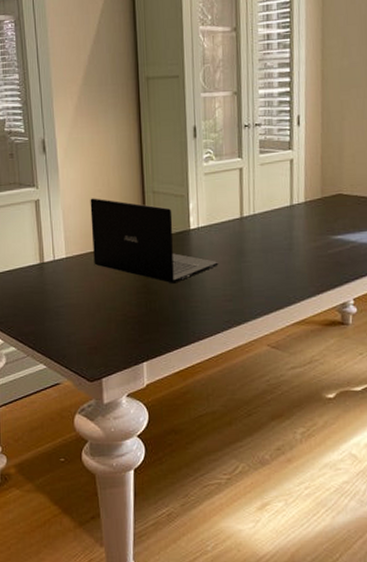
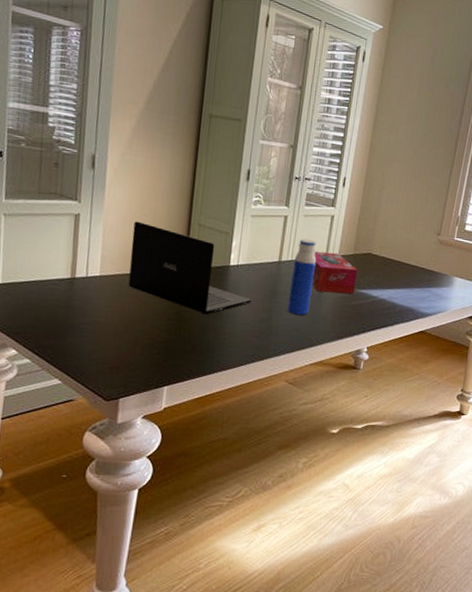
water bottle: none [256,189,282,272] -> present [287,238,316,315]
tissue box: none [277,199,330,244] -> present [312,251,358,295]

